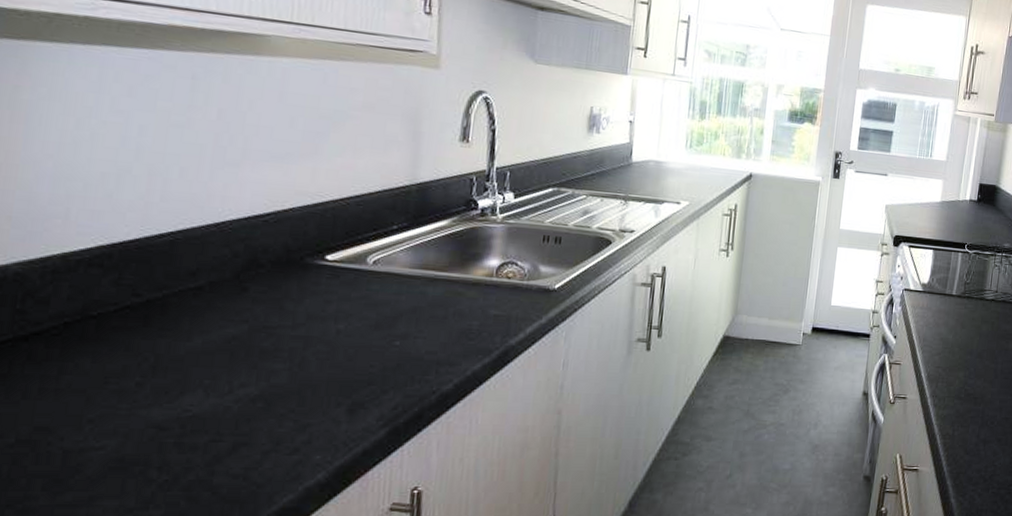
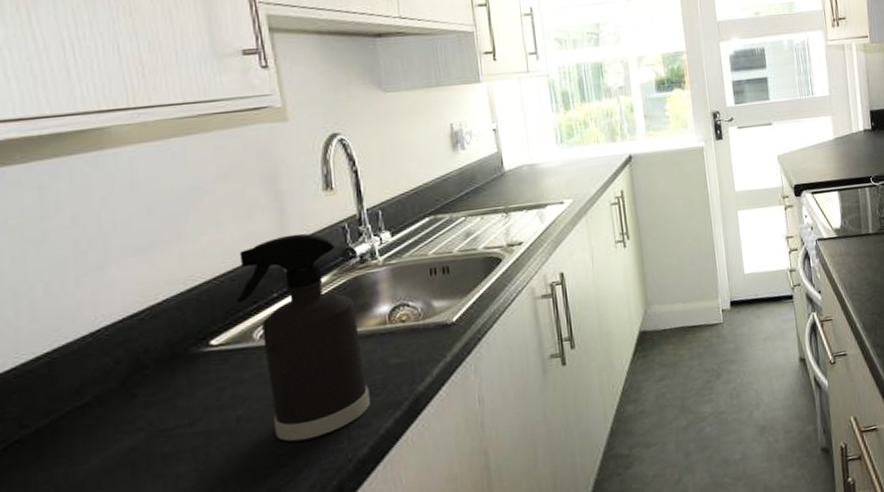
spray bottle: none [358,174,468,365] -> present [237,233,370,442]

